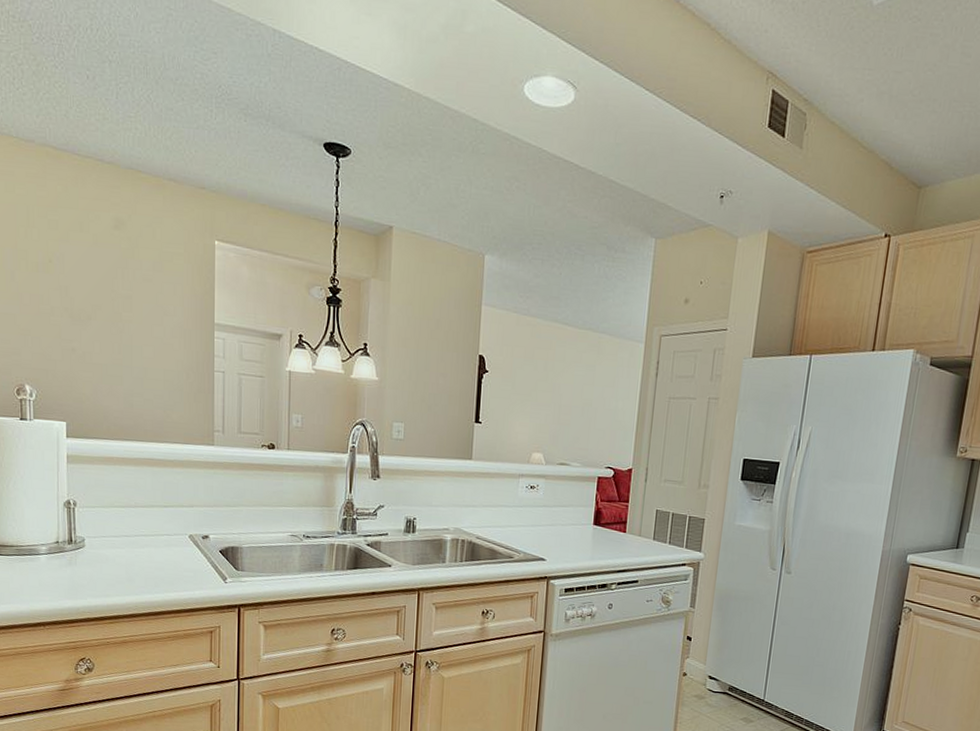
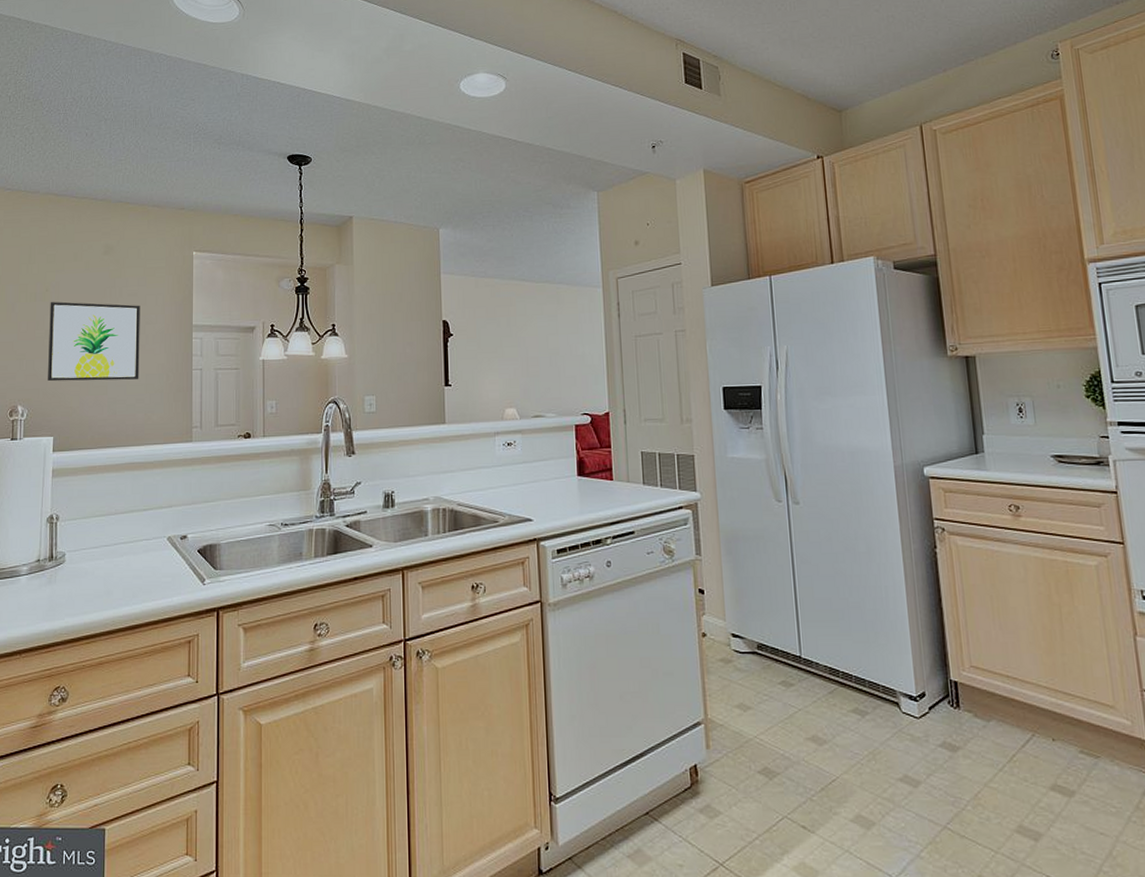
wall art: none [54,275,157,374] -> present [48,301,140,382]

